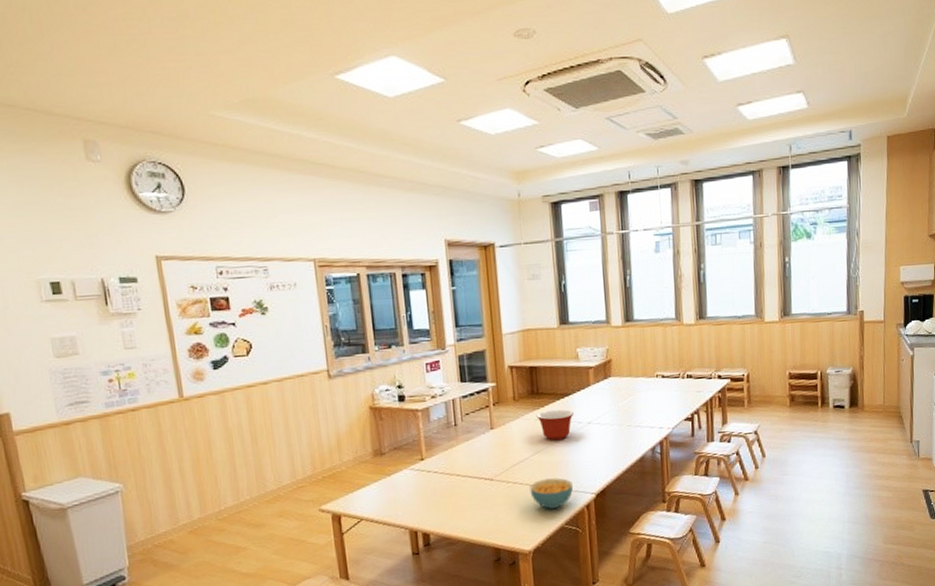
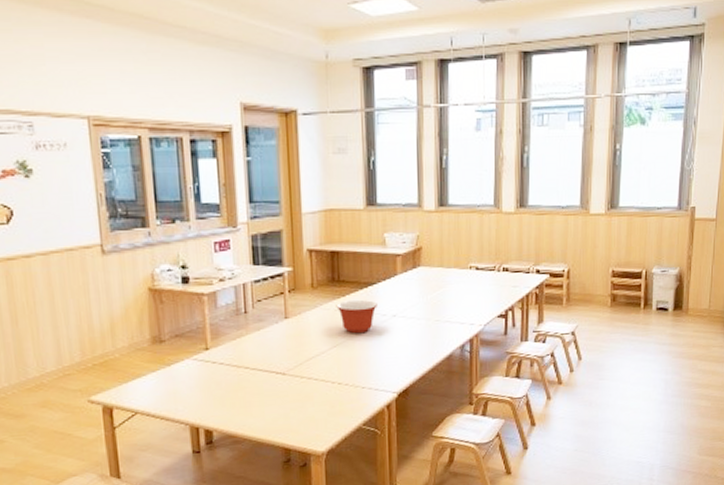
cereal bowl: present [529,478,573,510] -> none [325,374,373,409]

